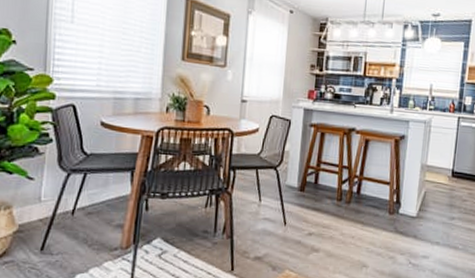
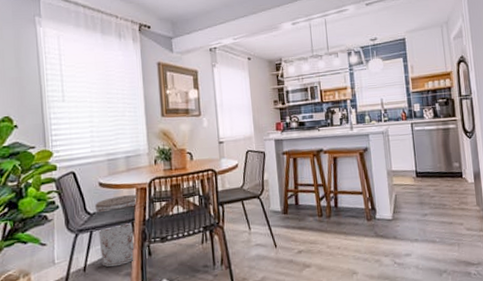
trash can: none [92,140,143,216] -> present [95,194,138,267]

